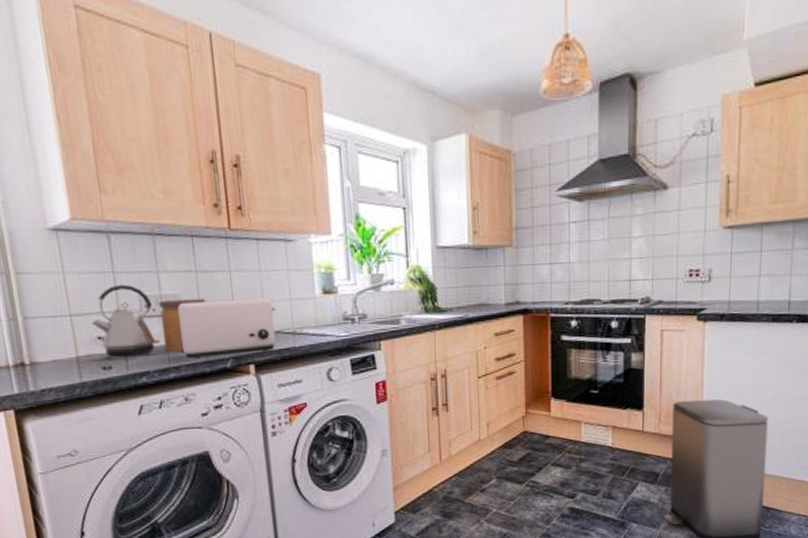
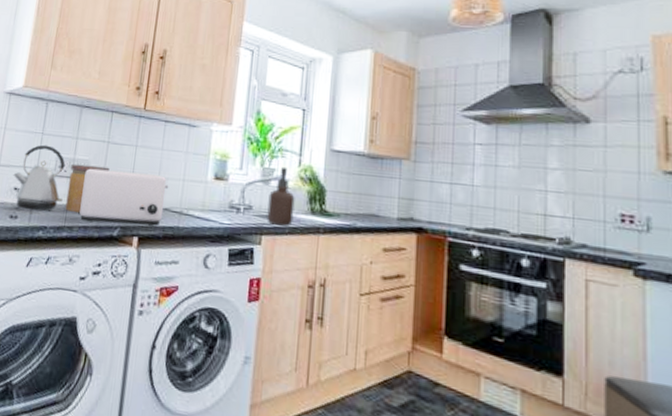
soap dispenser: none [381,270,409,330] -> present [267,166,295,227]

